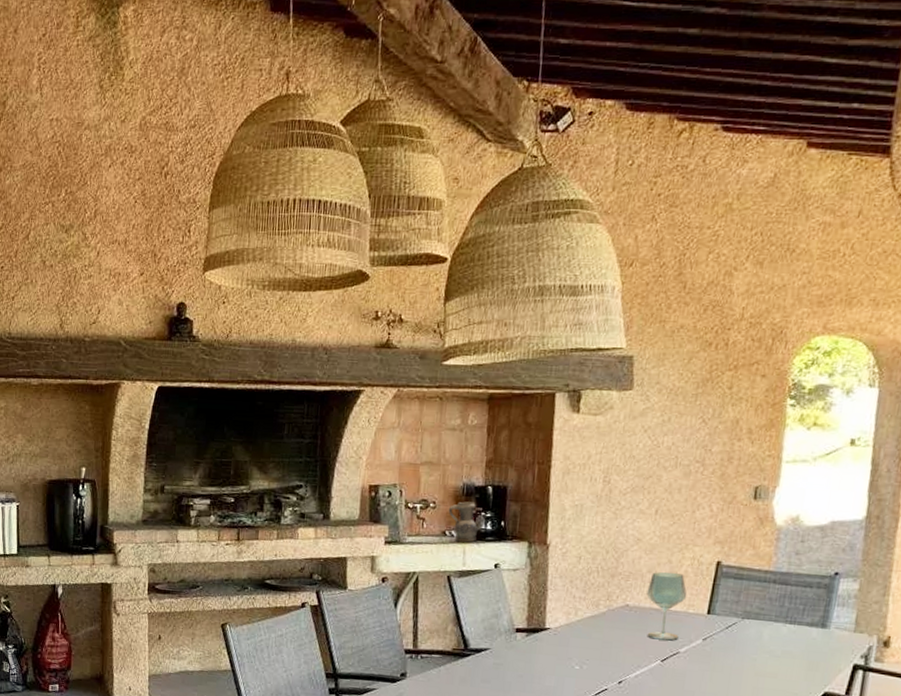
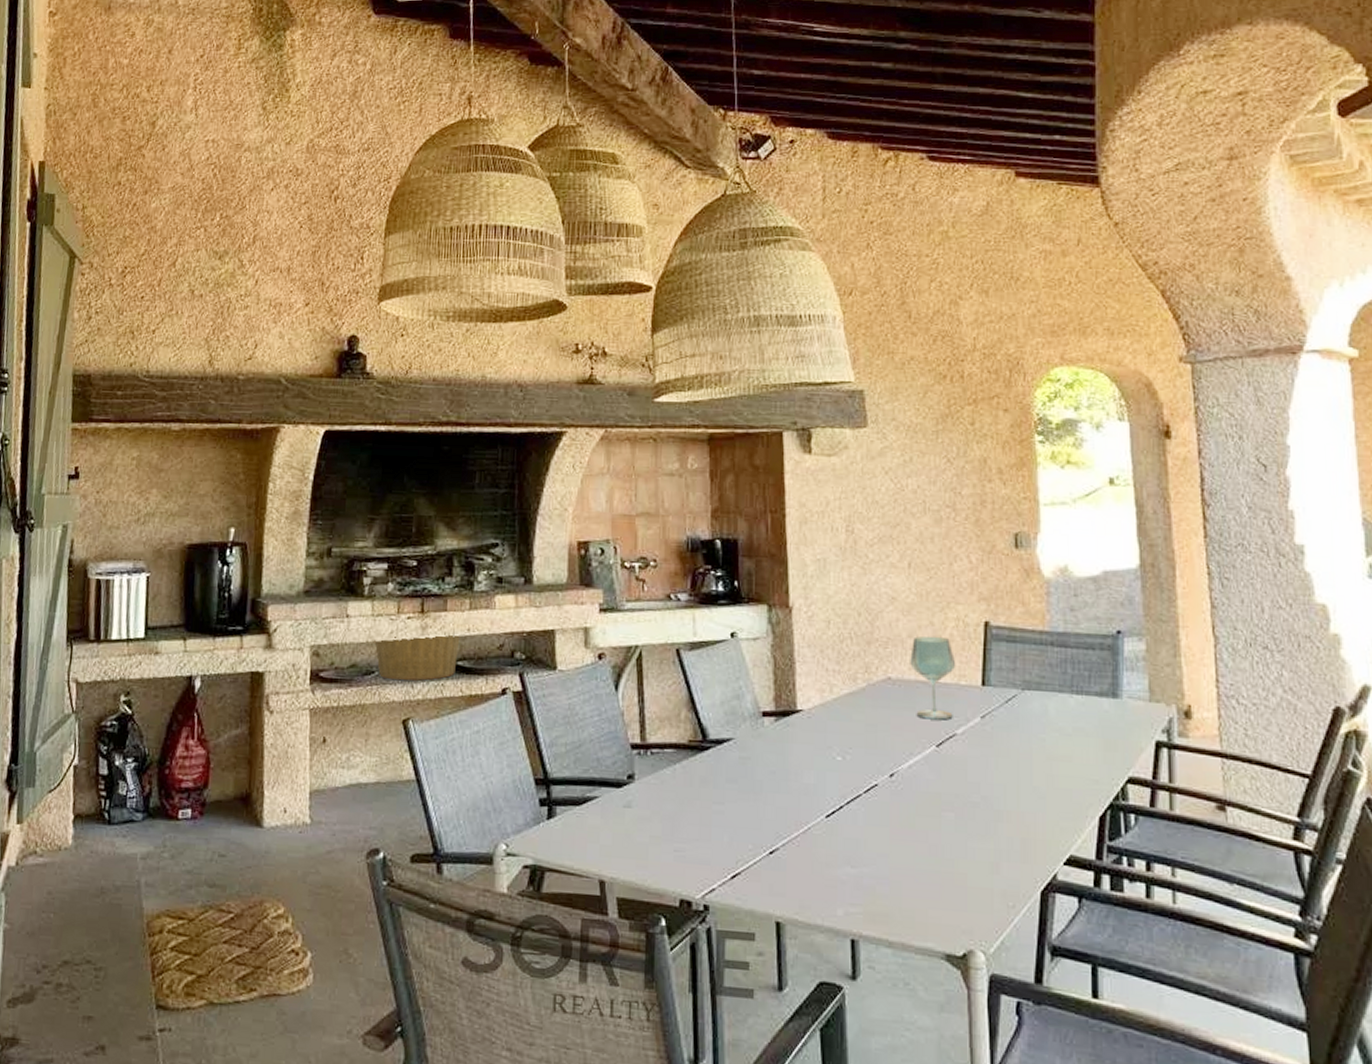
basket: none [199,559,269,595] -> present [374,635,460,681]
ceramic jug: present [448,501,478,543] -> none [671,558,708,608]

